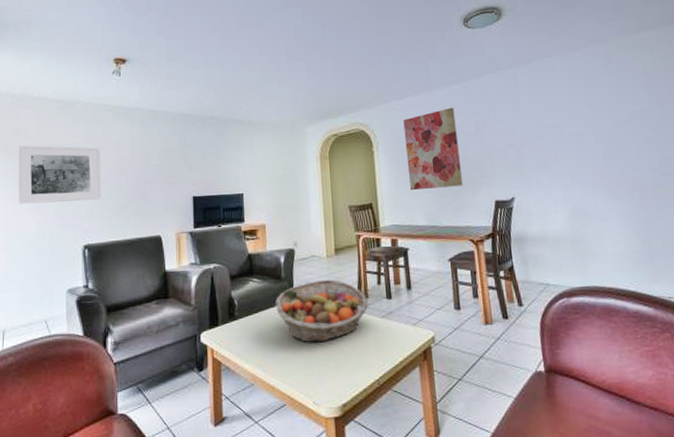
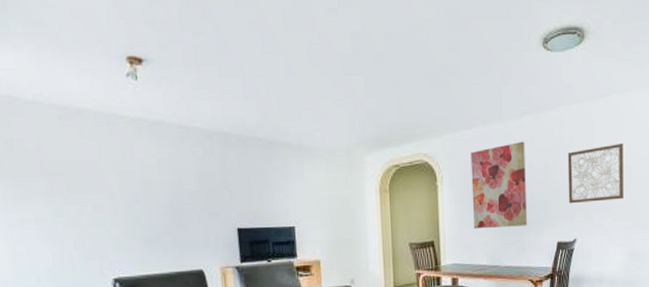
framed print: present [18,145,101,205] -> none [15,160,129,231]
wall art: none [496,104,559,163] -> present [567,144,624,204]

